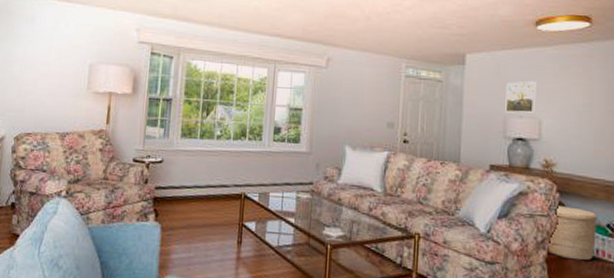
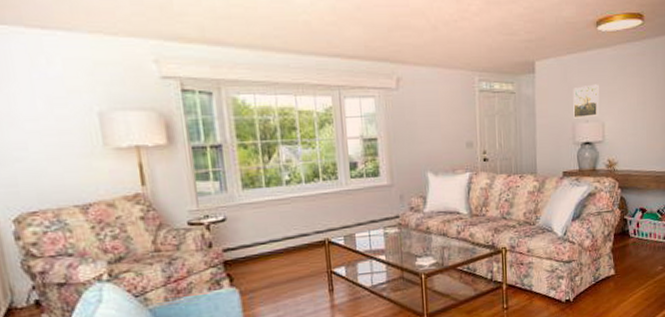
woven basket: present [546,206,598,261] -> none [612,199,650,246]

